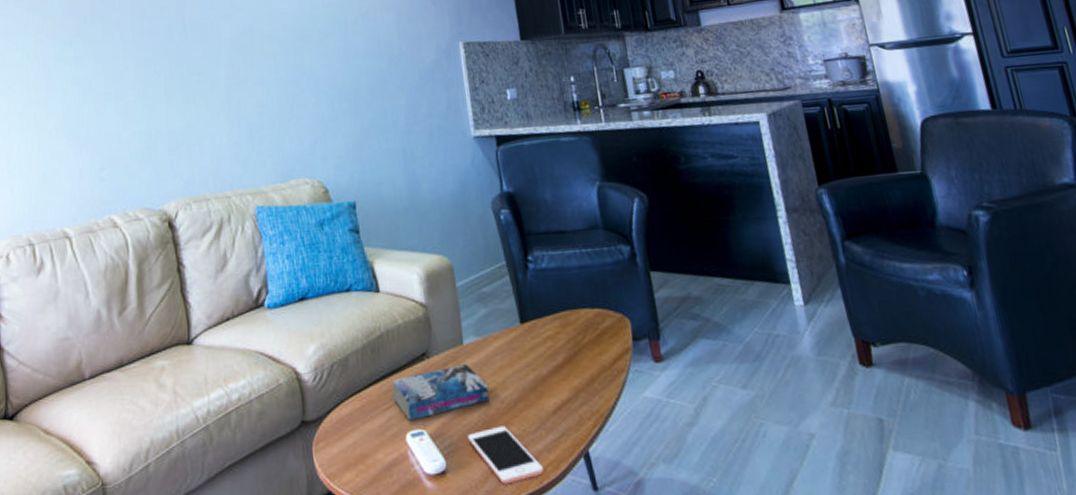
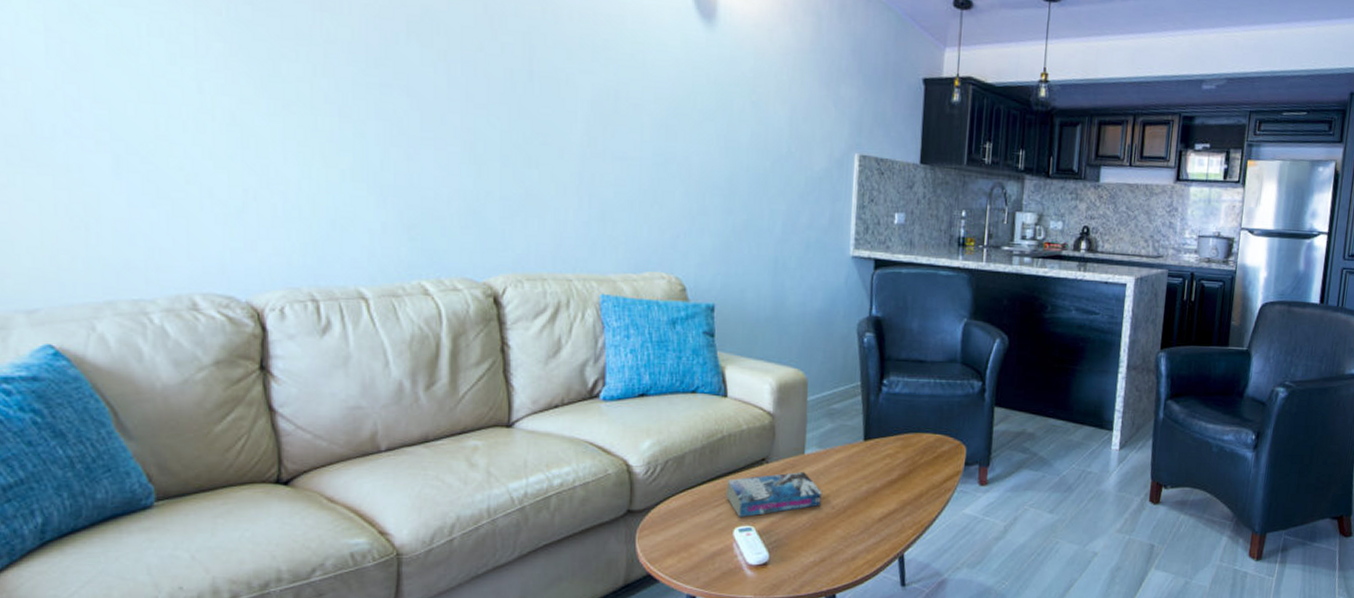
cell phone: present [468,425,545,485] -> none [794,528,861,577]

